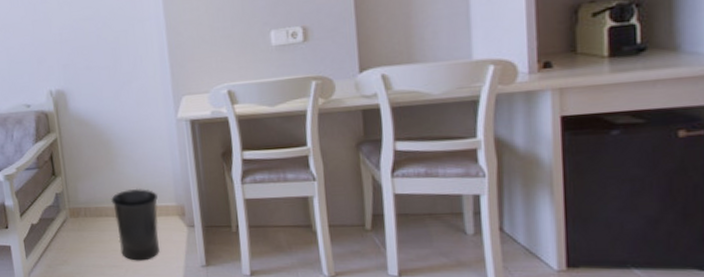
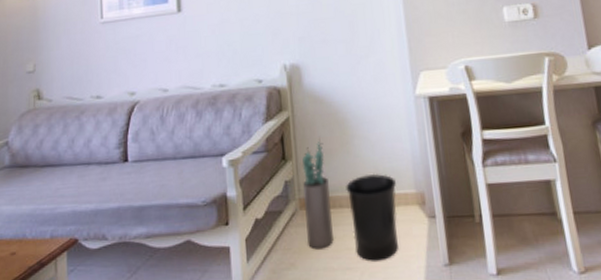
vase: none [71,158,101,250] -> present [302,139,333,250]

